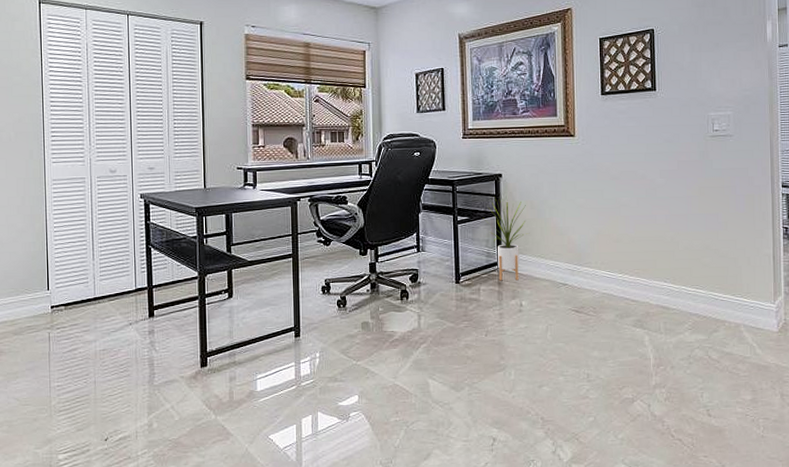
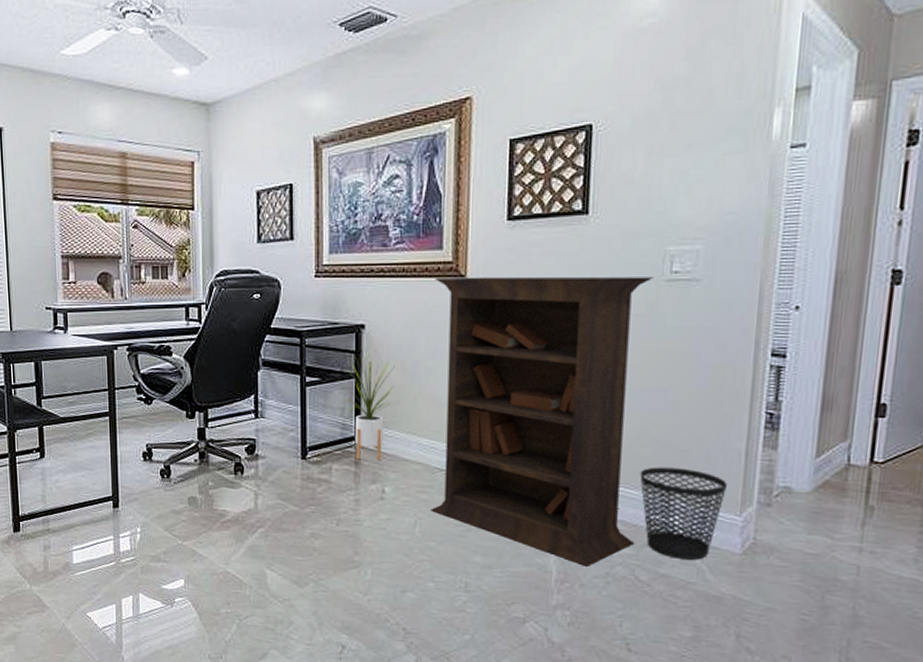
bookcase: none [552,134,706,352] -> present [431,276,653,566]
wastebasket: none [705,271,764,340] -> present [640,467,728,560]

